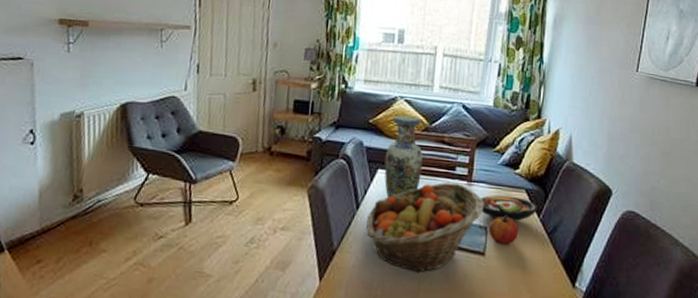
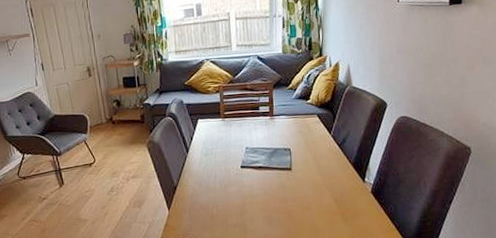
fruit basket: present [366,182,484,273] -> none [196,119,286,192]
vase: present [384,115,423,198] -> none [202,73,233,140]
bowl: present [481,195,537,221] -> none [282,121,328,142]
apple: present [489,215,519,245] -> none [292,137,316,160]

